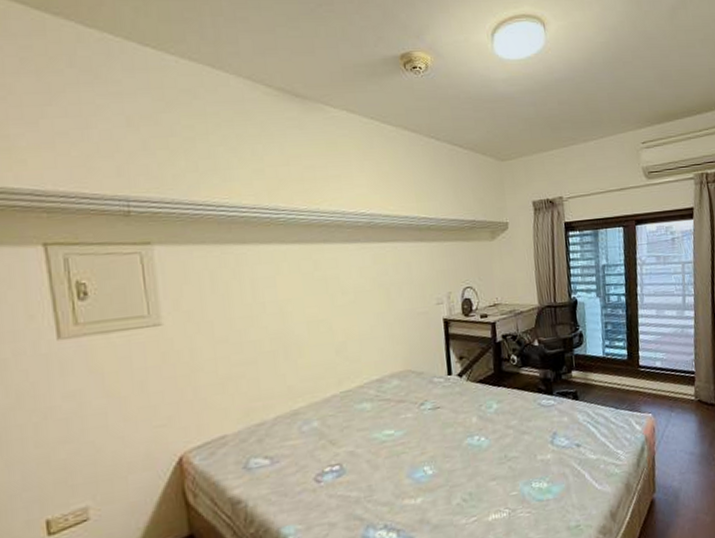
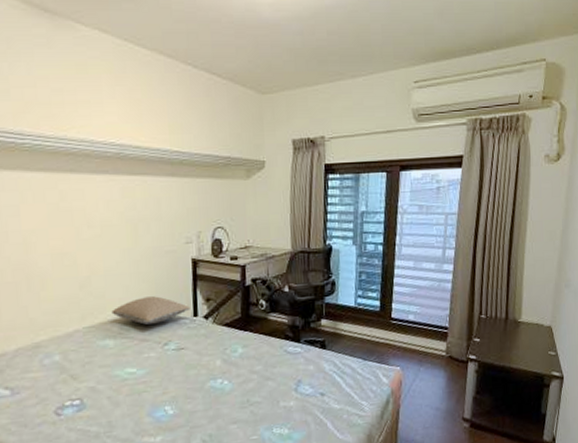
pillow: none [367,357,444,386] -> present [111,296,190,325]

